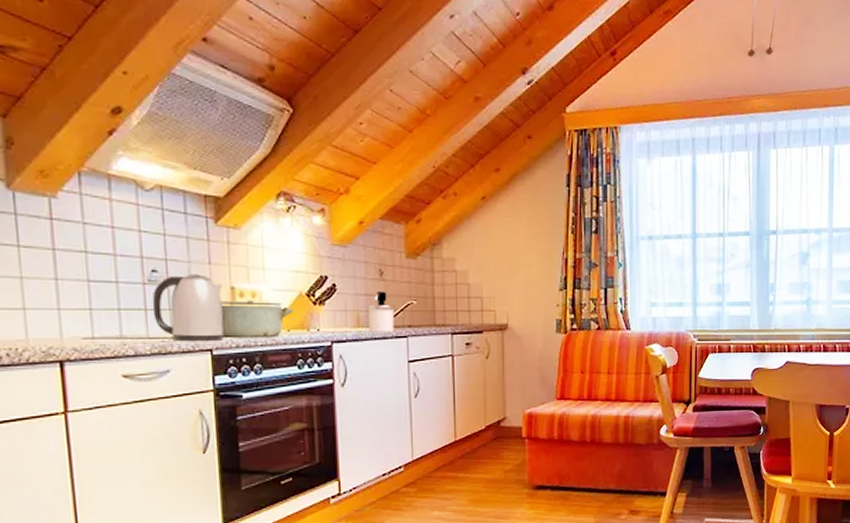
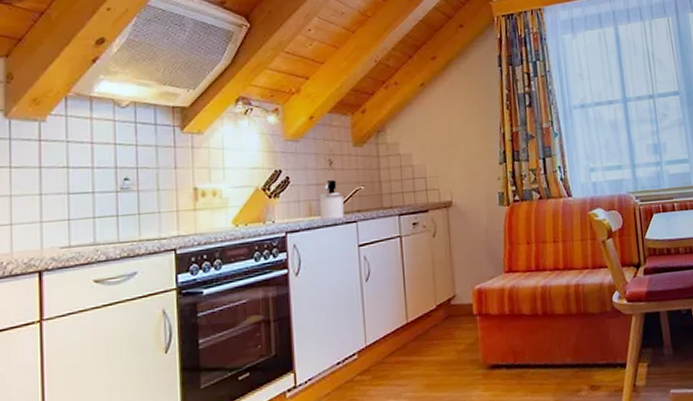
kettle: present [152,274,224,342] -> none [123,178,188,244]
cooking pot: present [221,300,294,339] -> none [184,198,251,237]

